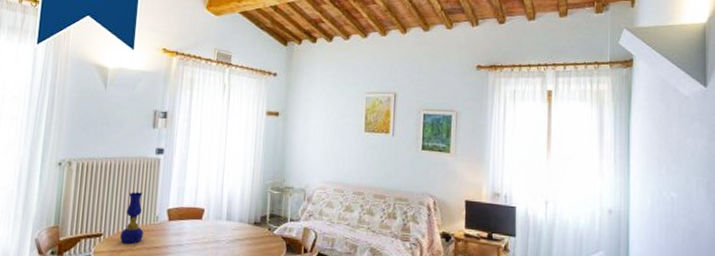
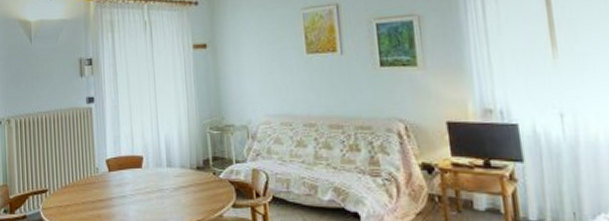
oil lamp: present [119,192,143,245] -> none [64,144,86,199]

